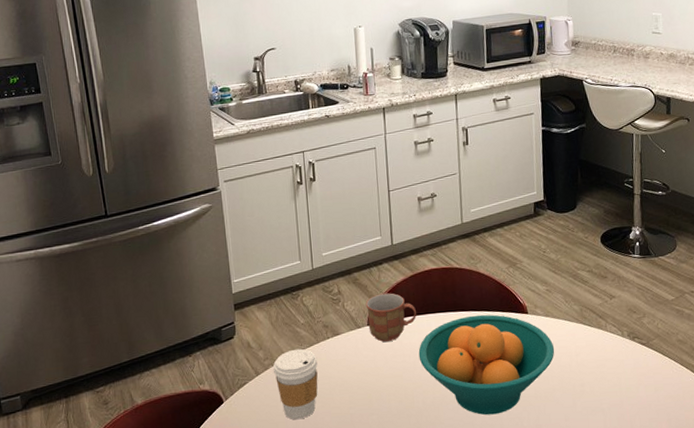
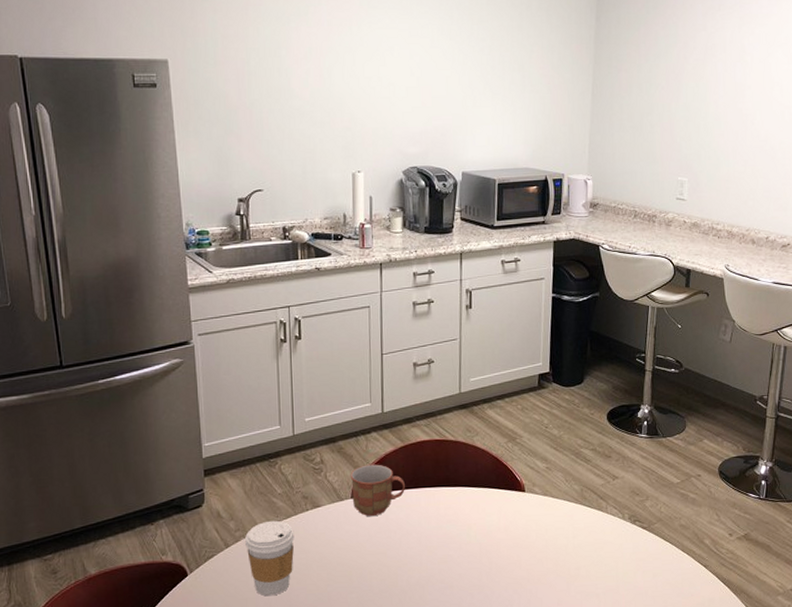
fruit bowl: present [418,314,555,415] -> none [405,491,551,597]

